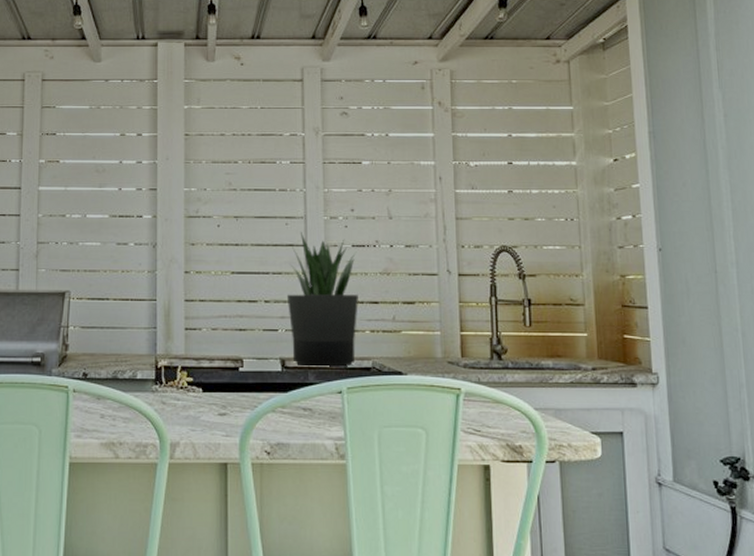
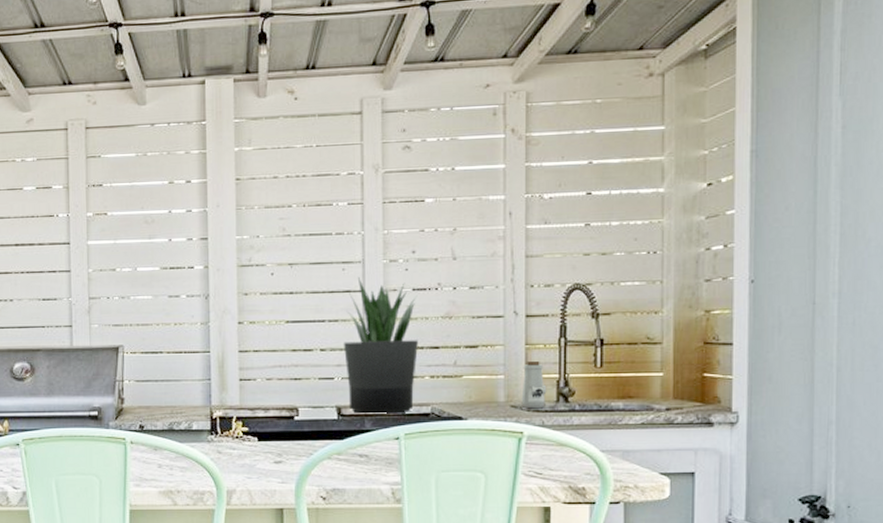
bottle: none [457,319,481,366] -> present [521,361,547,409]

